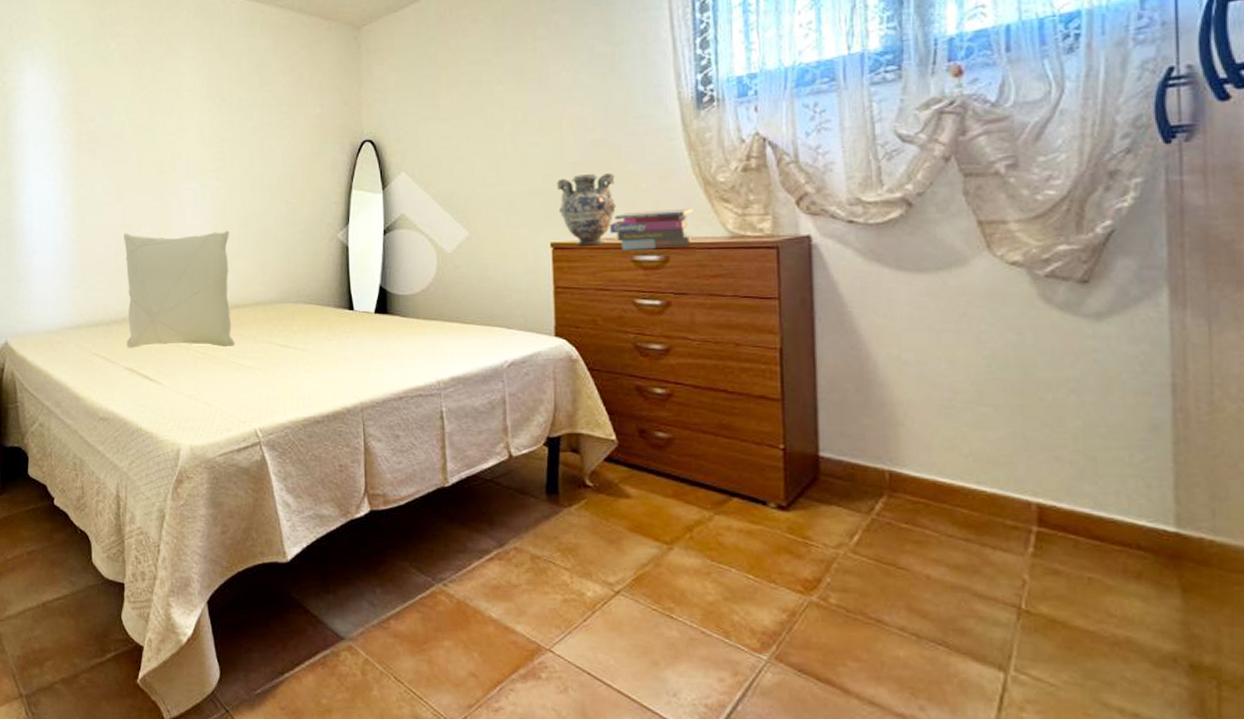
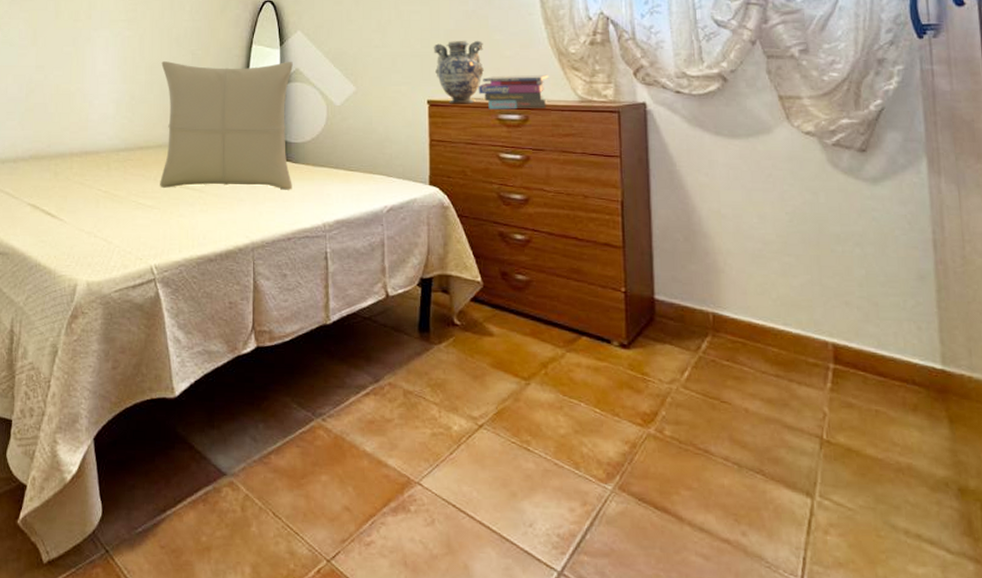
pillow: present [124,230,235,349] -> none [31,75,138,187]
pillow: none [254,206,402,347] -> present [160,61,293,190]

